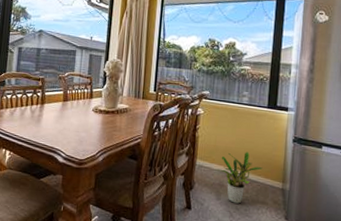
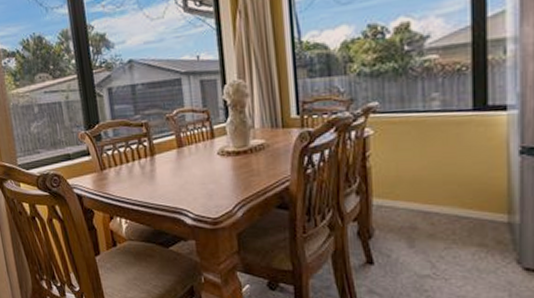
potted plant: present [216,151,263,204] -> none [403,178,475,250]

